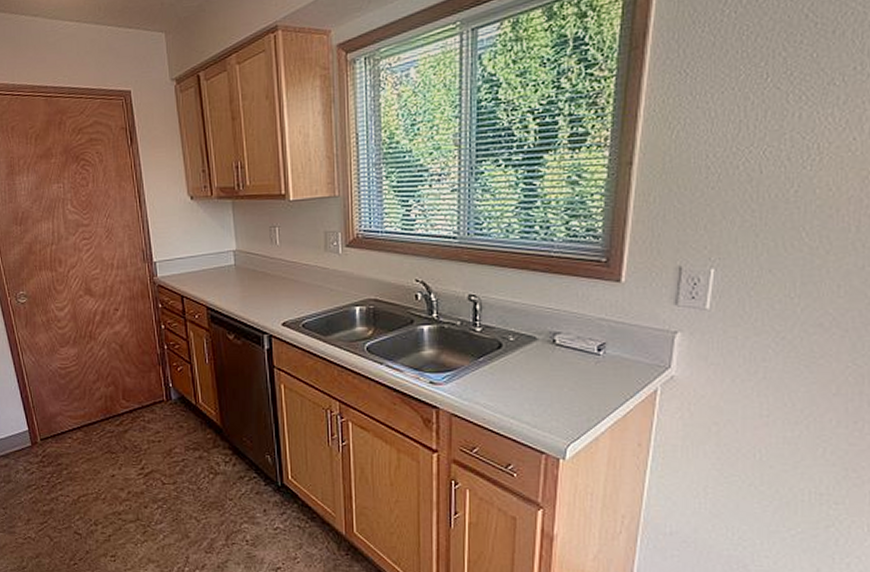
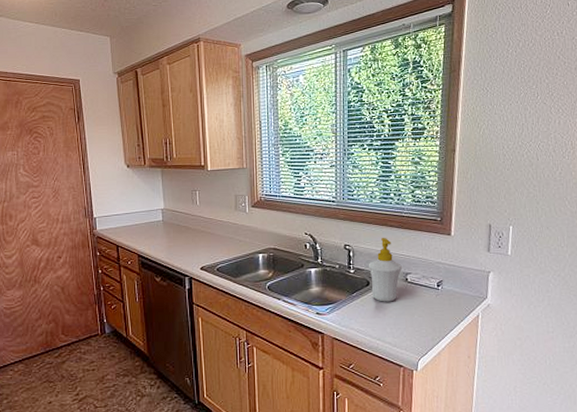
soap bottle: none [500,284,548,370] -> present [368,237,402,302]

